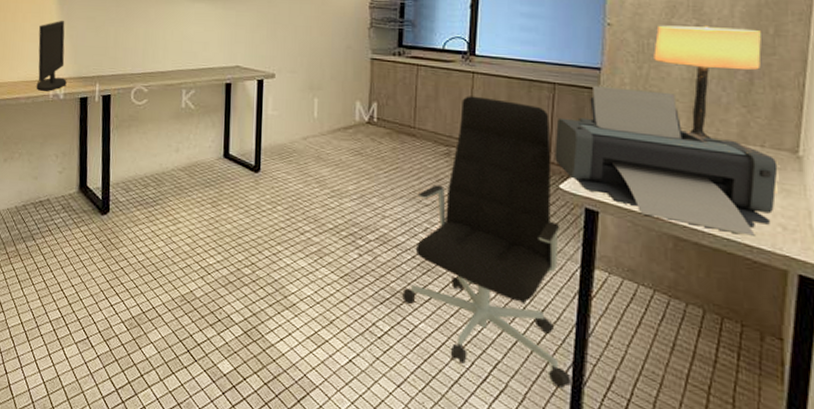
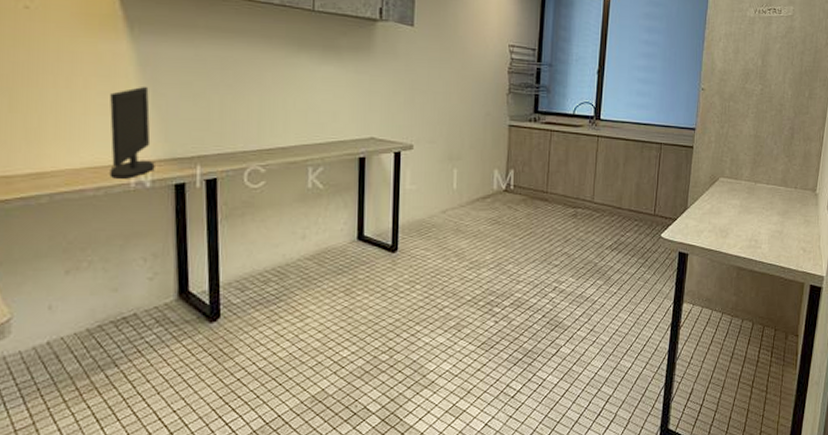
office chair: present [402,96,571,388] -> none [533,159,663,407]
printer: present [555,86,778,236] -> none [659,145,804,260]
table lamp: present [652,25,761,139] -> none [731,90,800,184]

